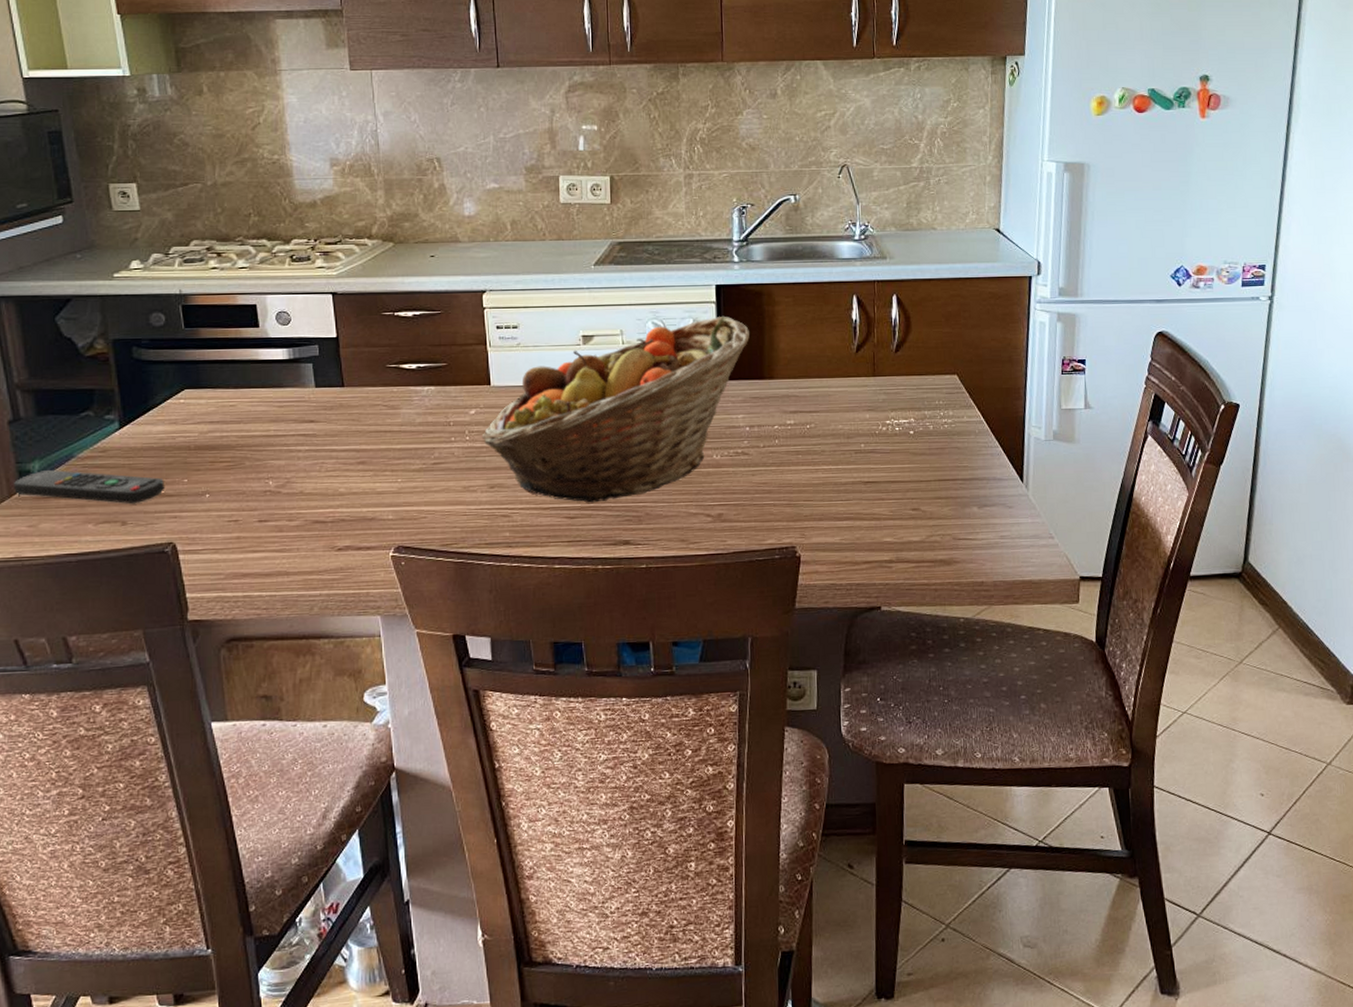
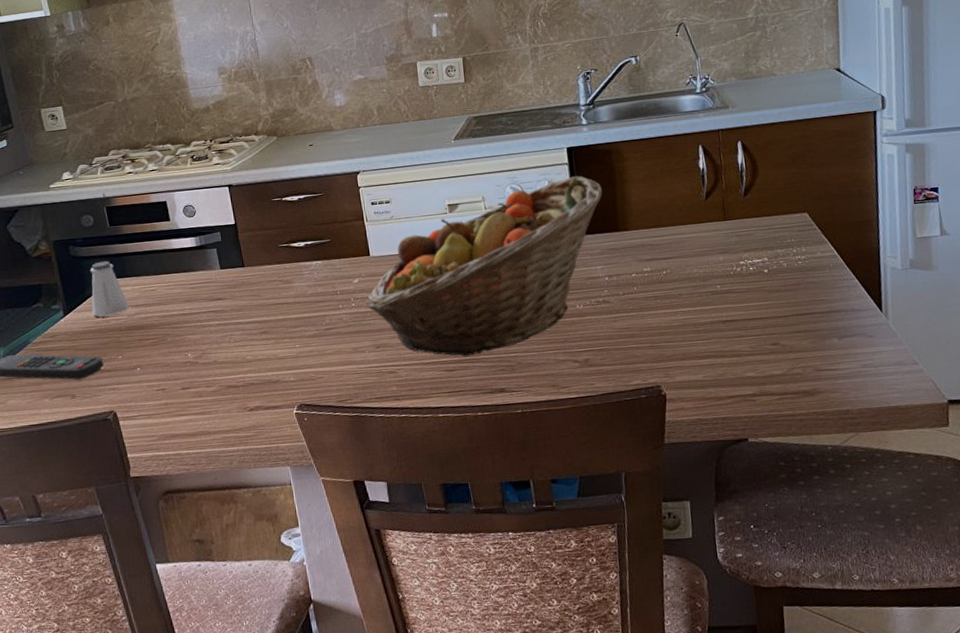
saltshaker: none [155,367,201,432] -> present [90,261,129,317]

